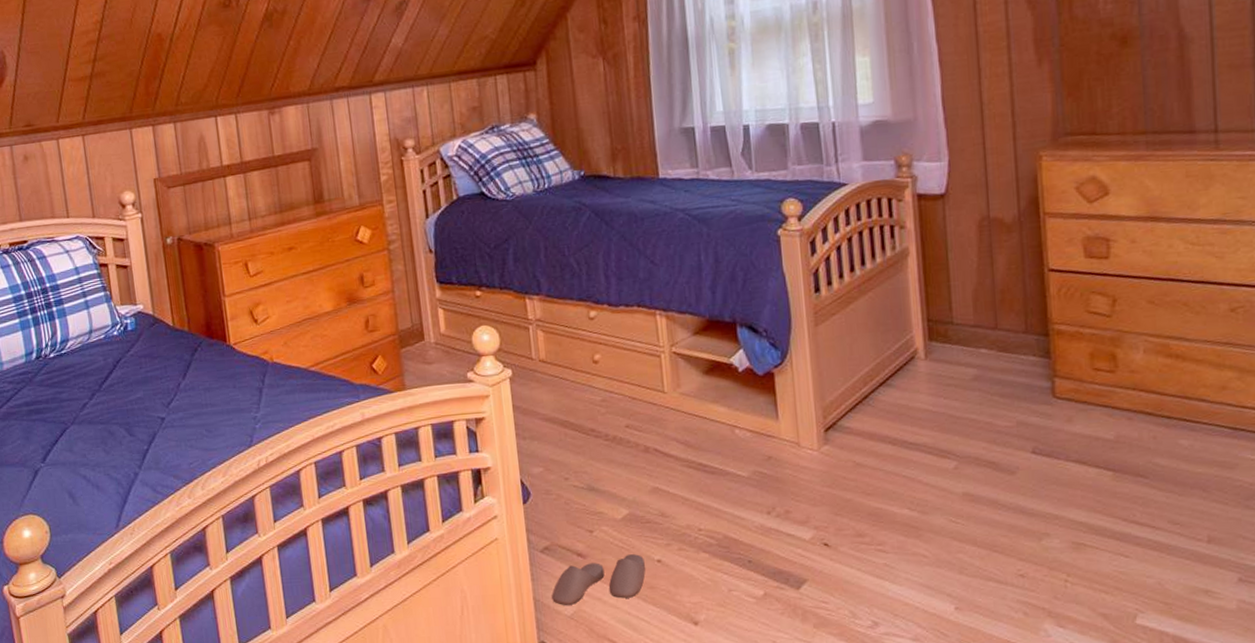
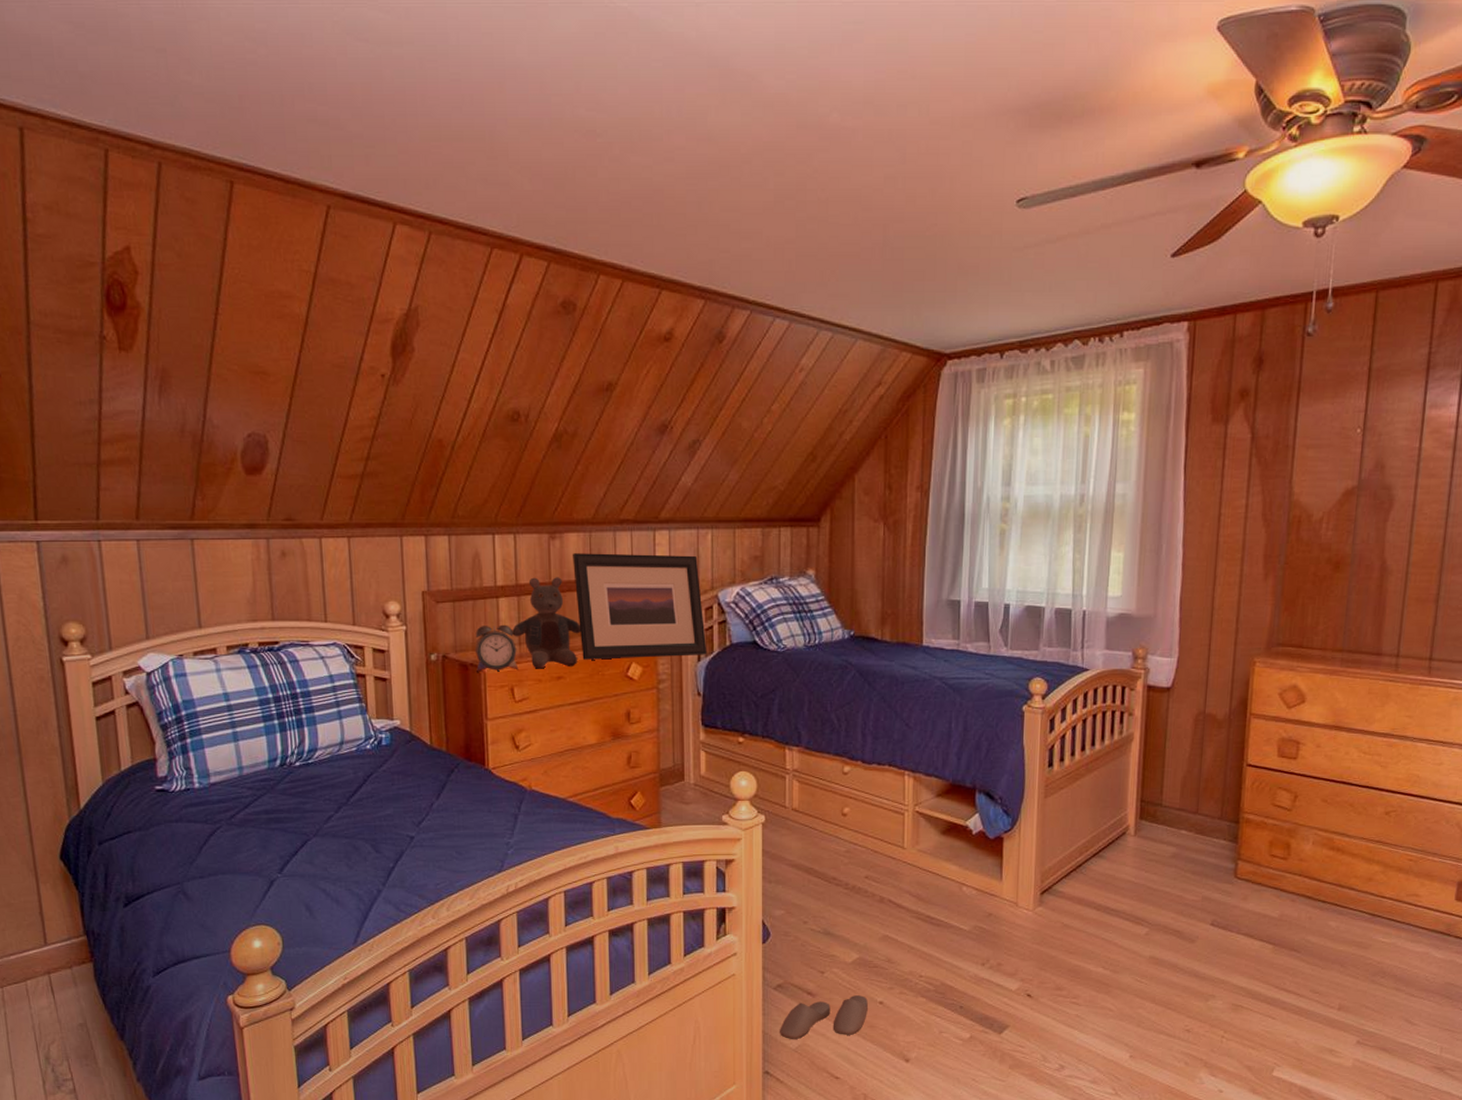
alarm clock: none [206,202,251,251] -> present [474,624,519,672]
stuffed animal: none [241,150,308,242] -> present [512,577,582,669]
picture frame: none [292,113,435,229] -> present [572,553,707,660]

